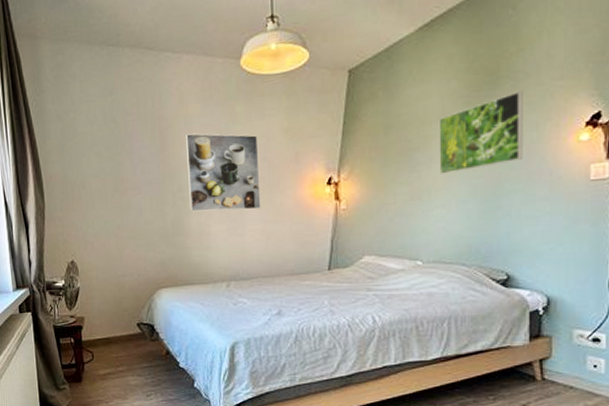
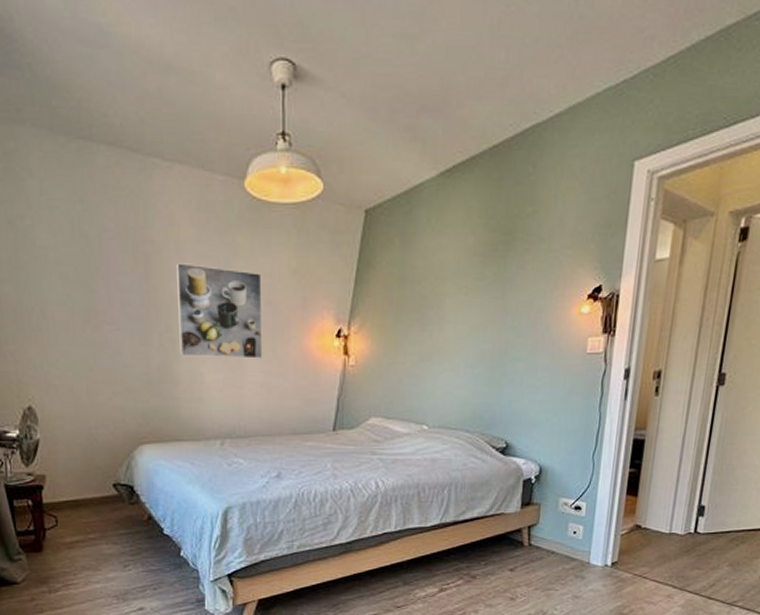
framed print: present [438,91,523,174] -> none [450,256,535,336]

